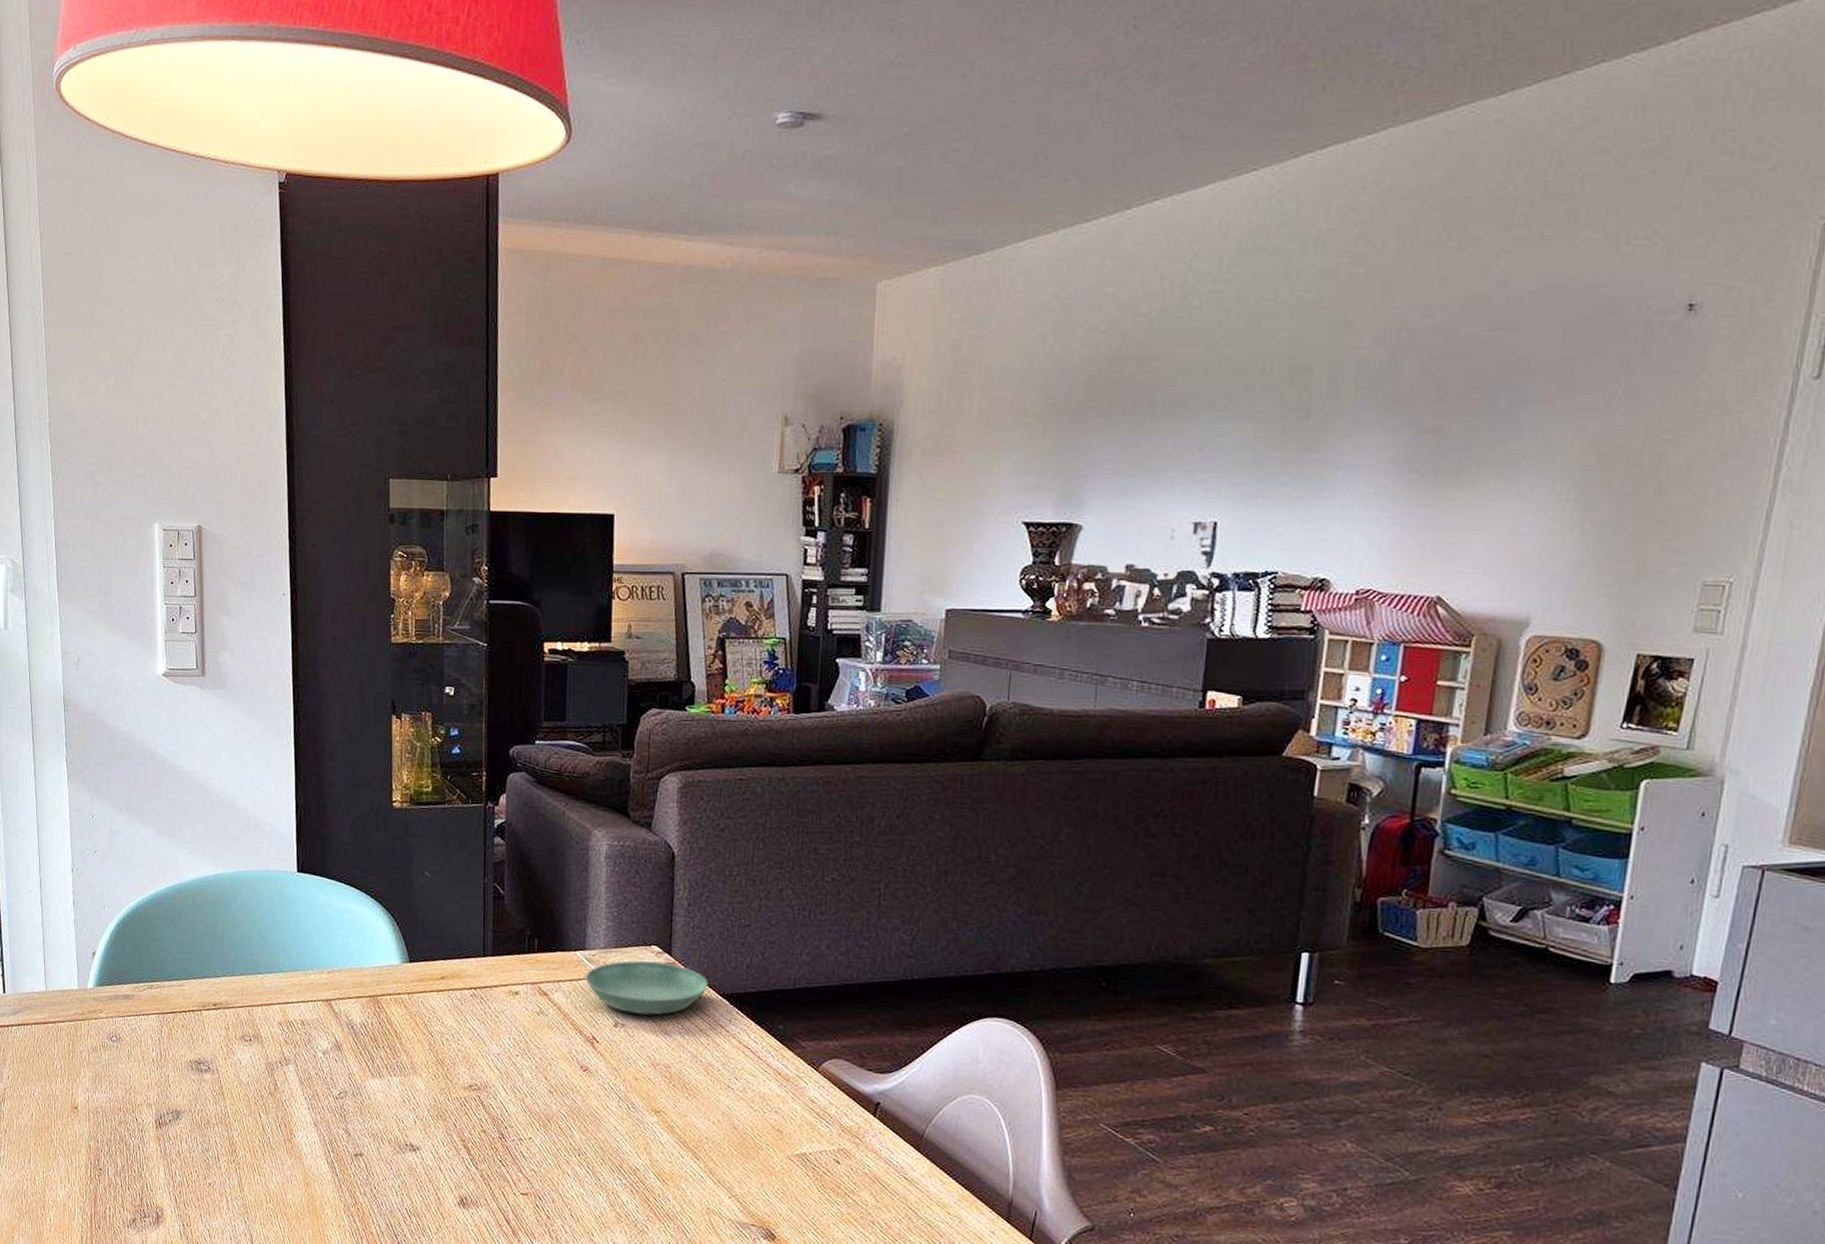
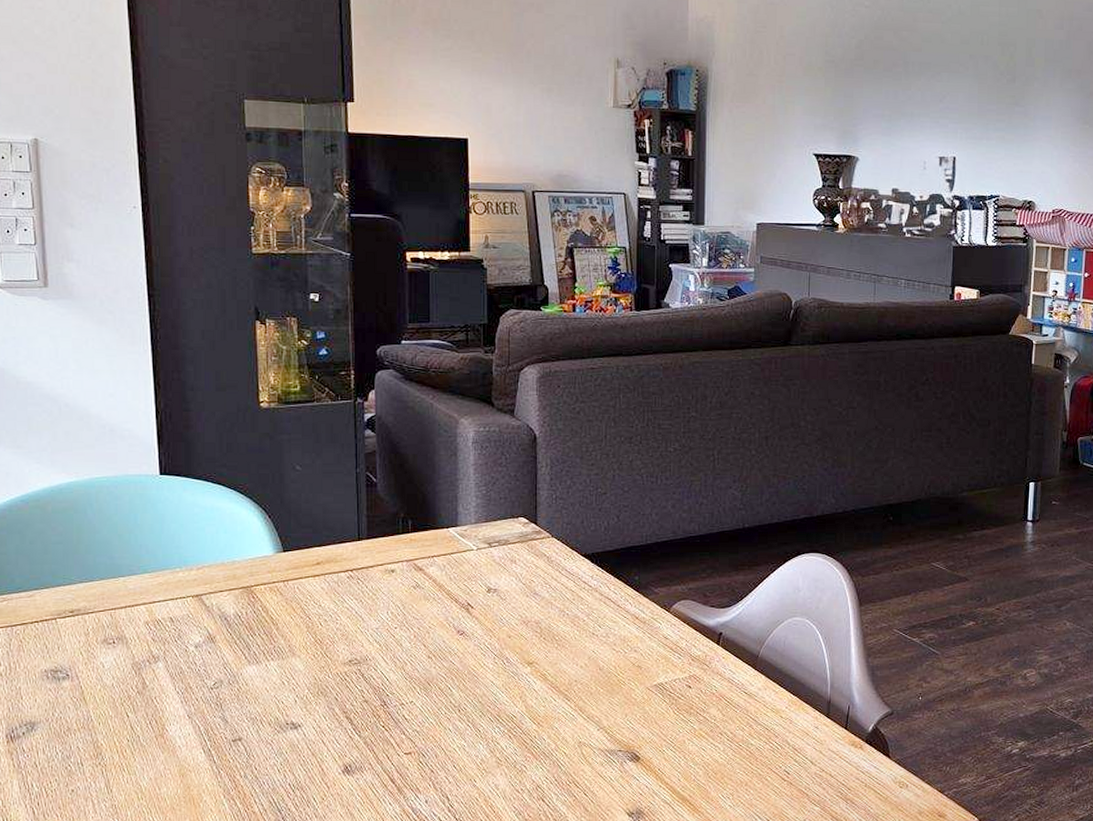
saucer: present [584,960,709,1015] -> none [457,531,572,579]

